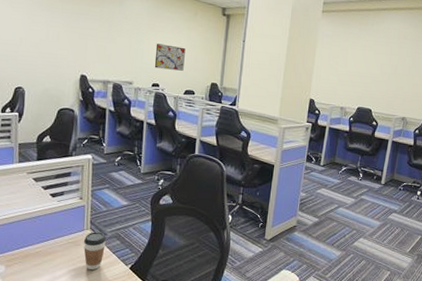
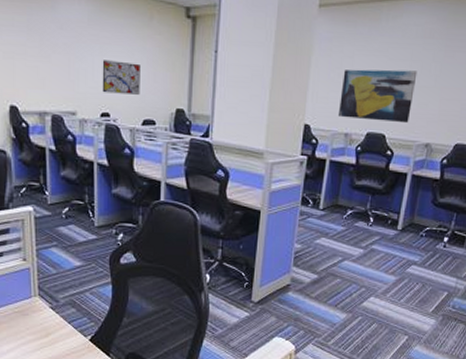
coffee cup: present [83,232,107,271] -> none [31,299,60,344]
wall art: none [335,59,396,102] -> present [337,69,418,124]

